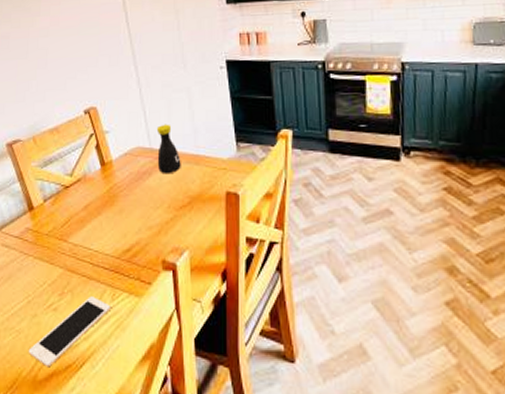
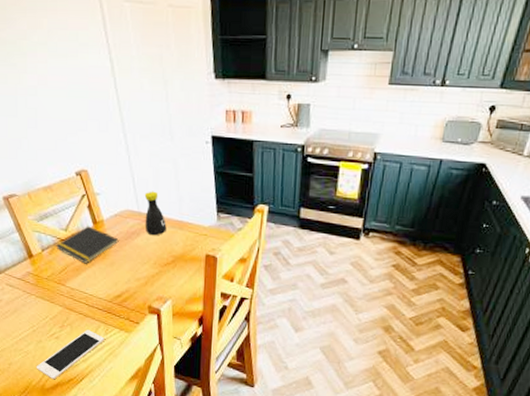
notepad: none [59,169,129,213] -> present [56,226,119,264]

